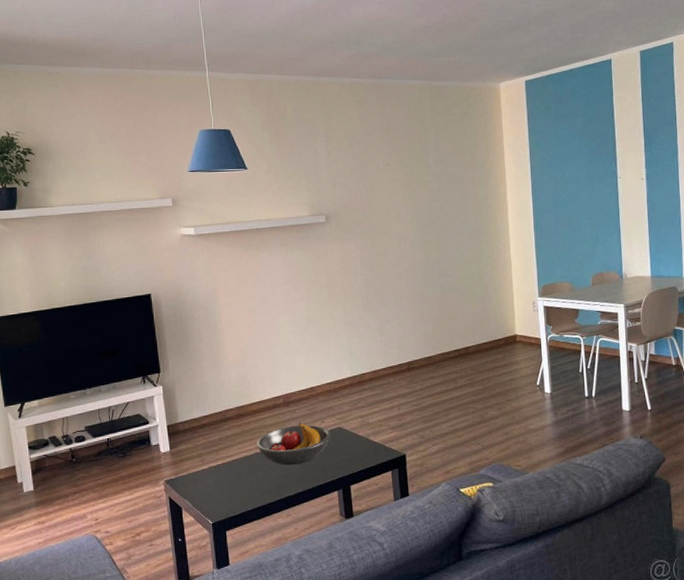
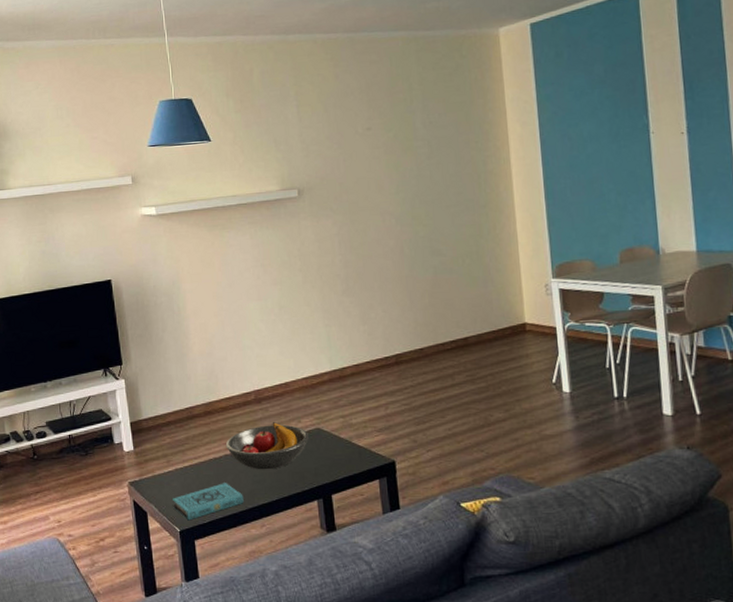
book: none [205,478,272,514] -> present [171,483,244,521]

